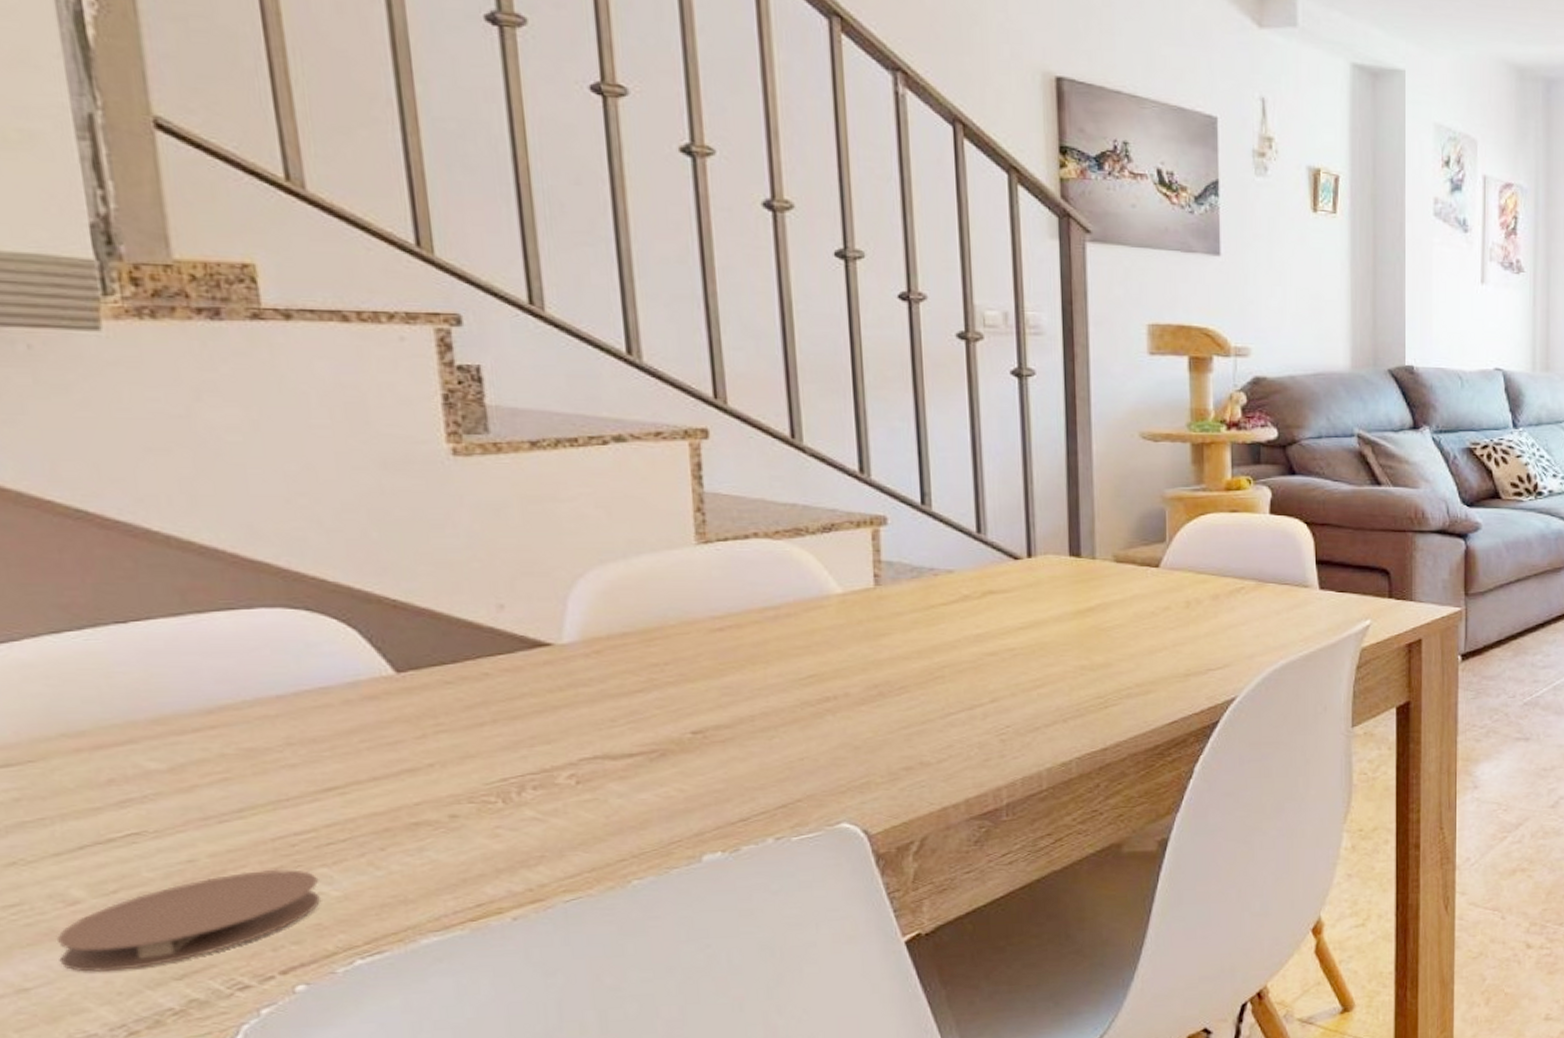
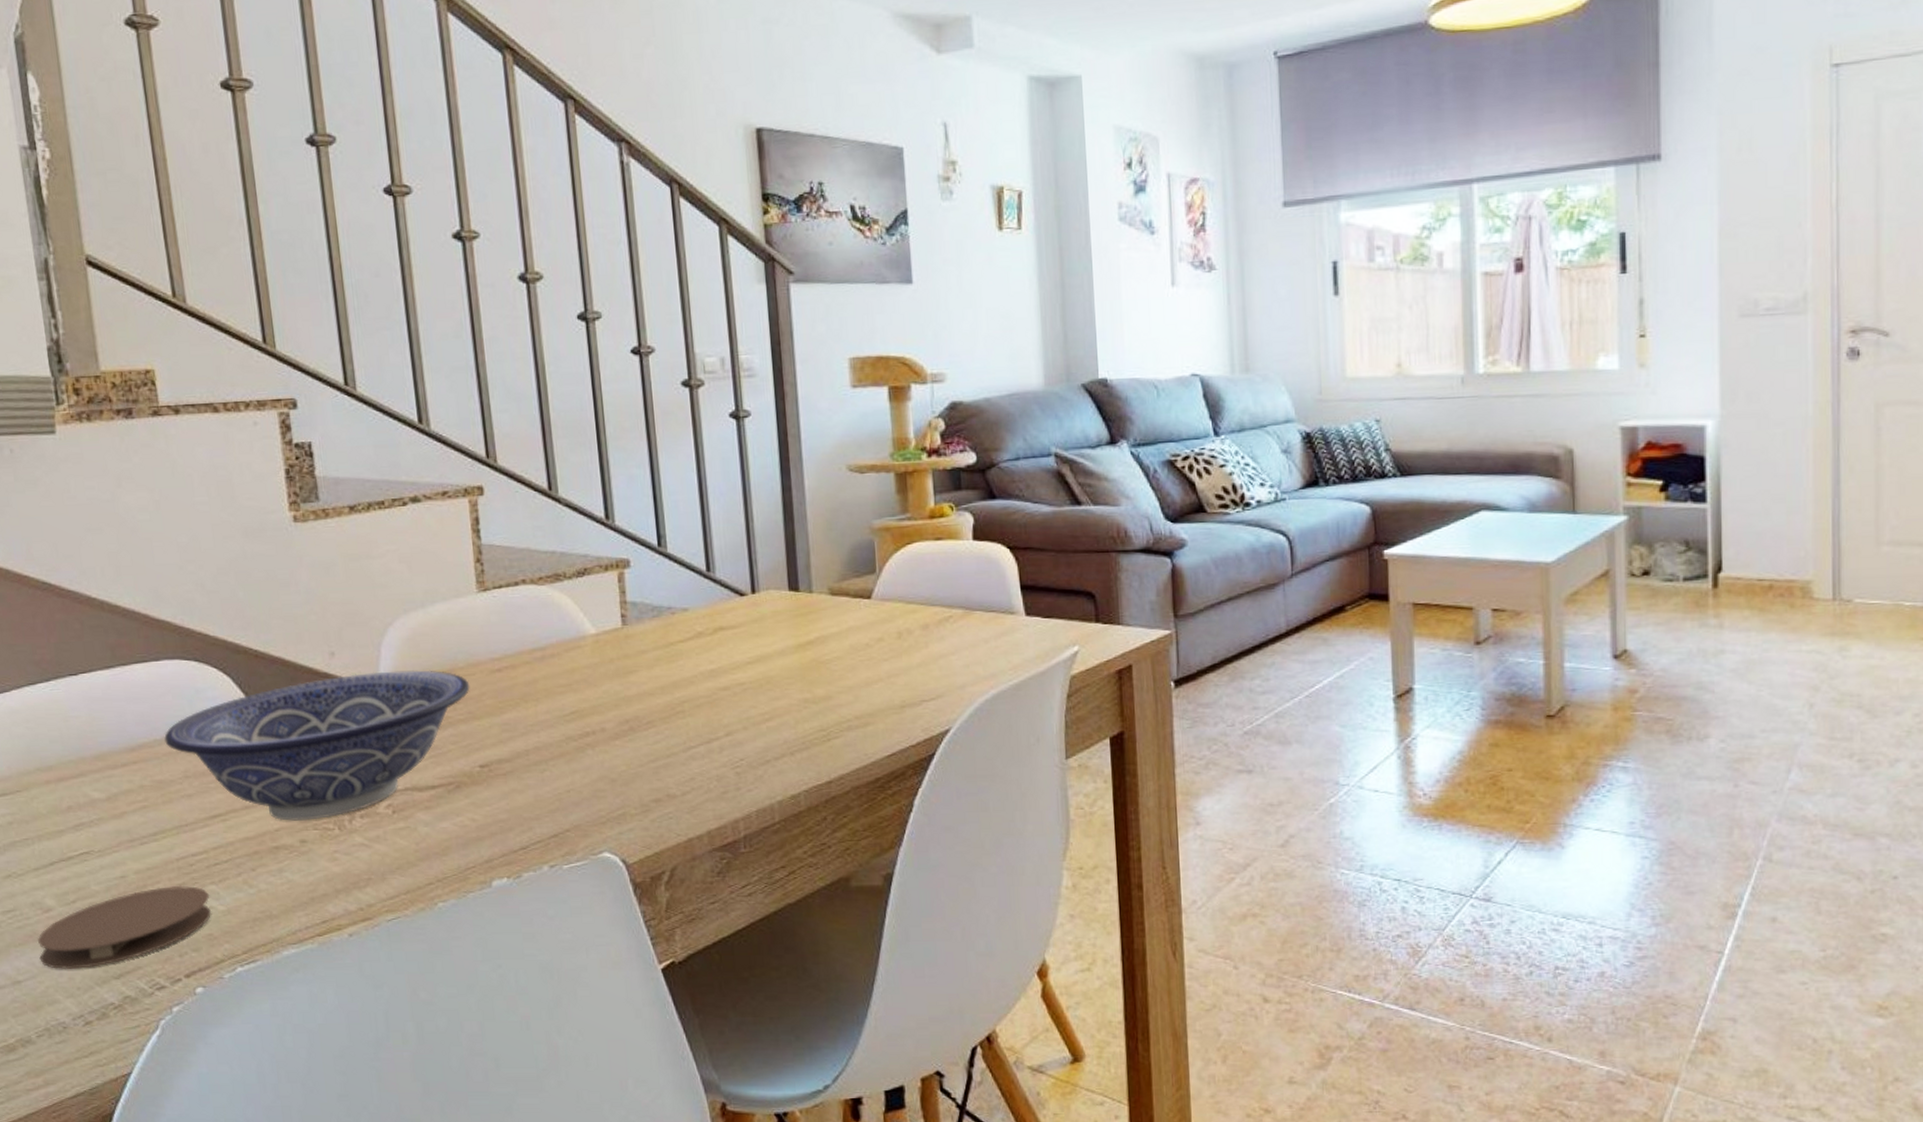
decorative bowl: none [258,627,683,794] -> present [164,670,470,821]

